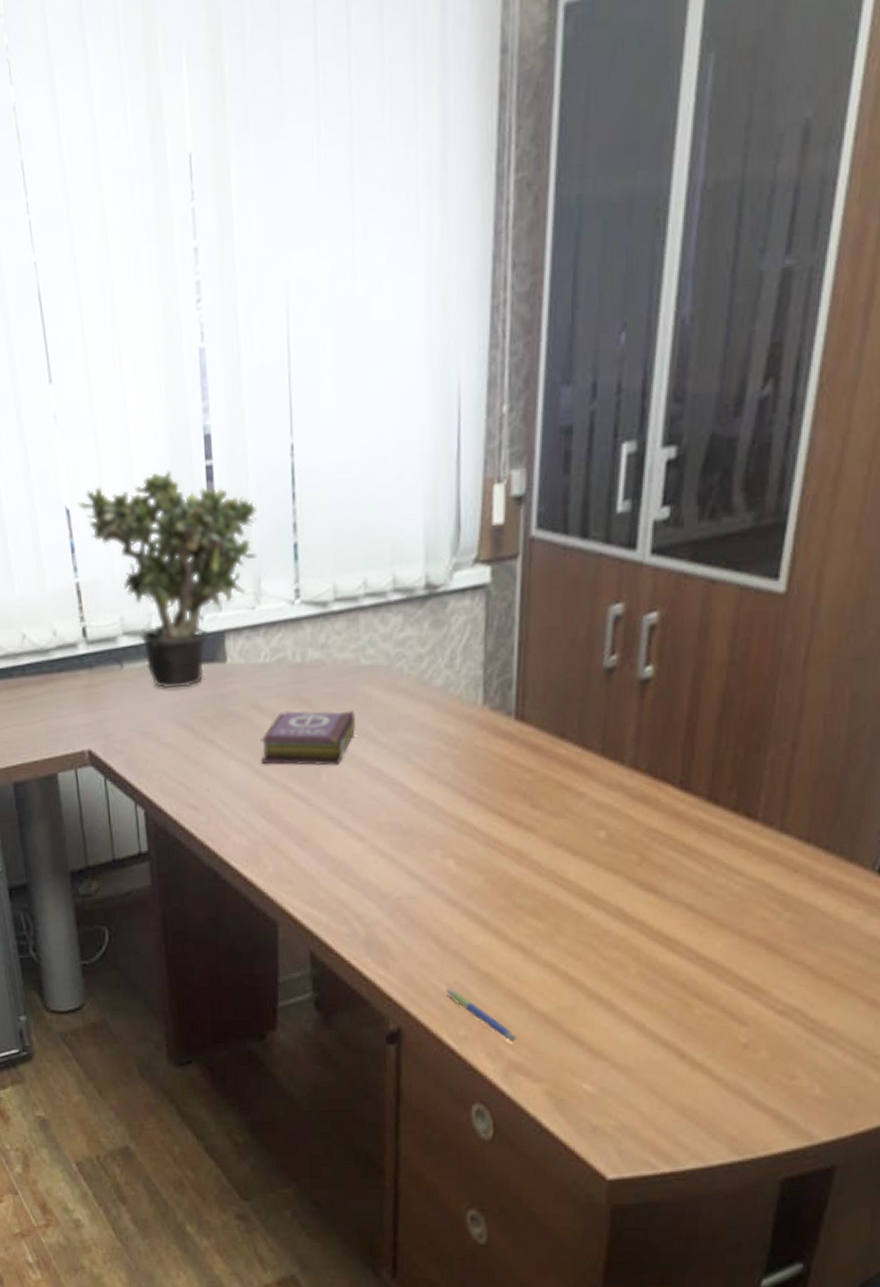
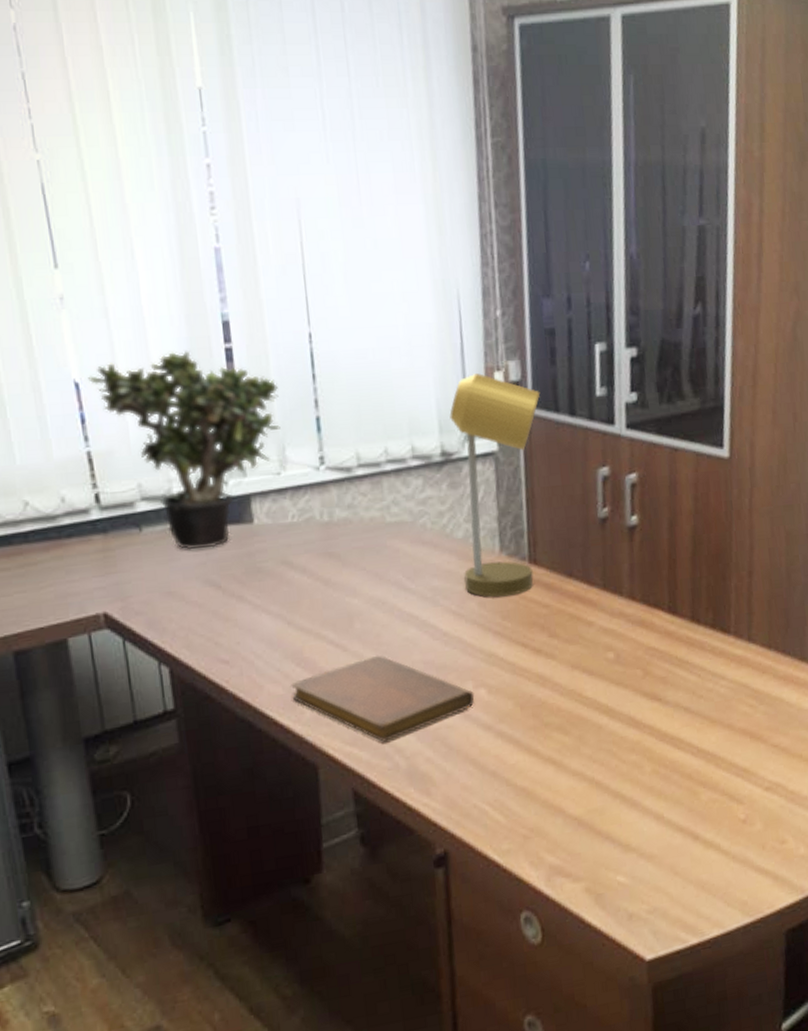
notebook: none [255,813,442,906] -> present [291,655,475,742]
book: present [260,710,355,767] -> none [292,562,385,616]
desk lamp: none [438,485,547,757] -> present [449,372,541,597]
pen: present [446,988,516,1042] -> none [487,806,555,848]

